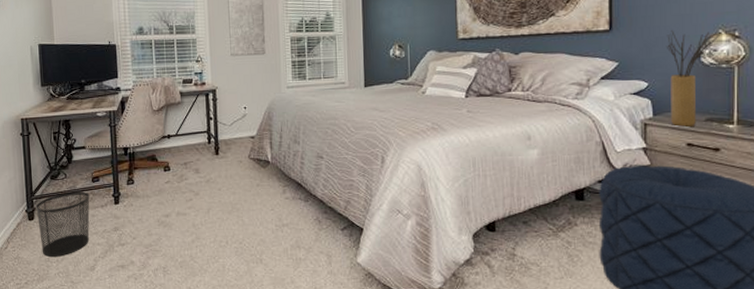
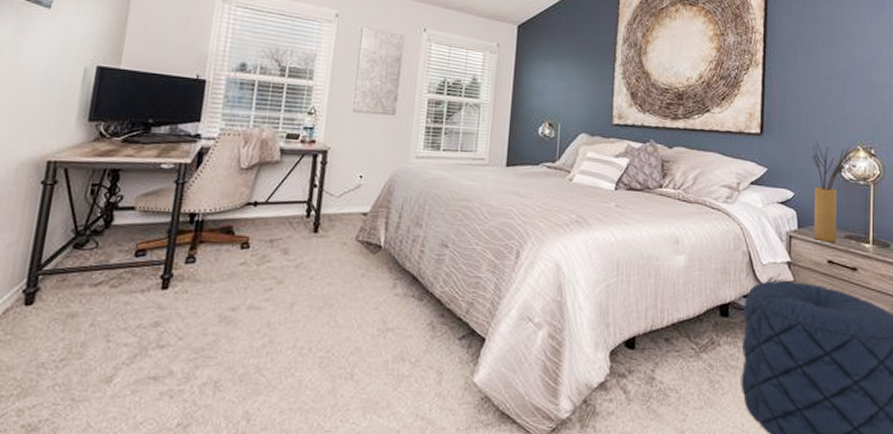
waste bin: present [36,191,90,257] -> none [34,267,127,361]

